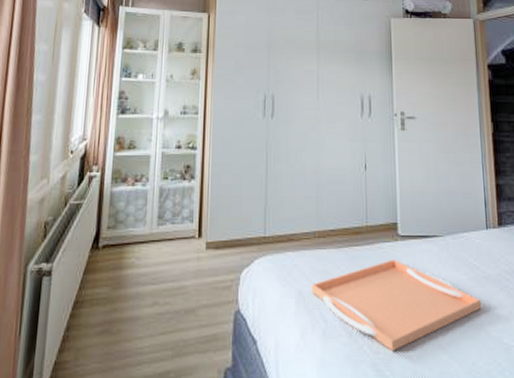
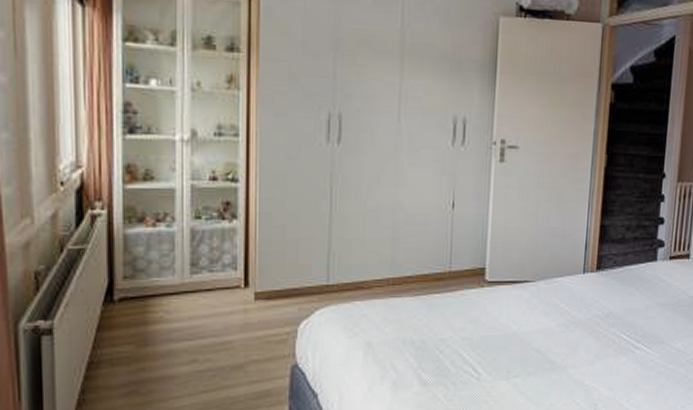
serving tray: present [311,260,482,352] -> none [381,307,568,398]

